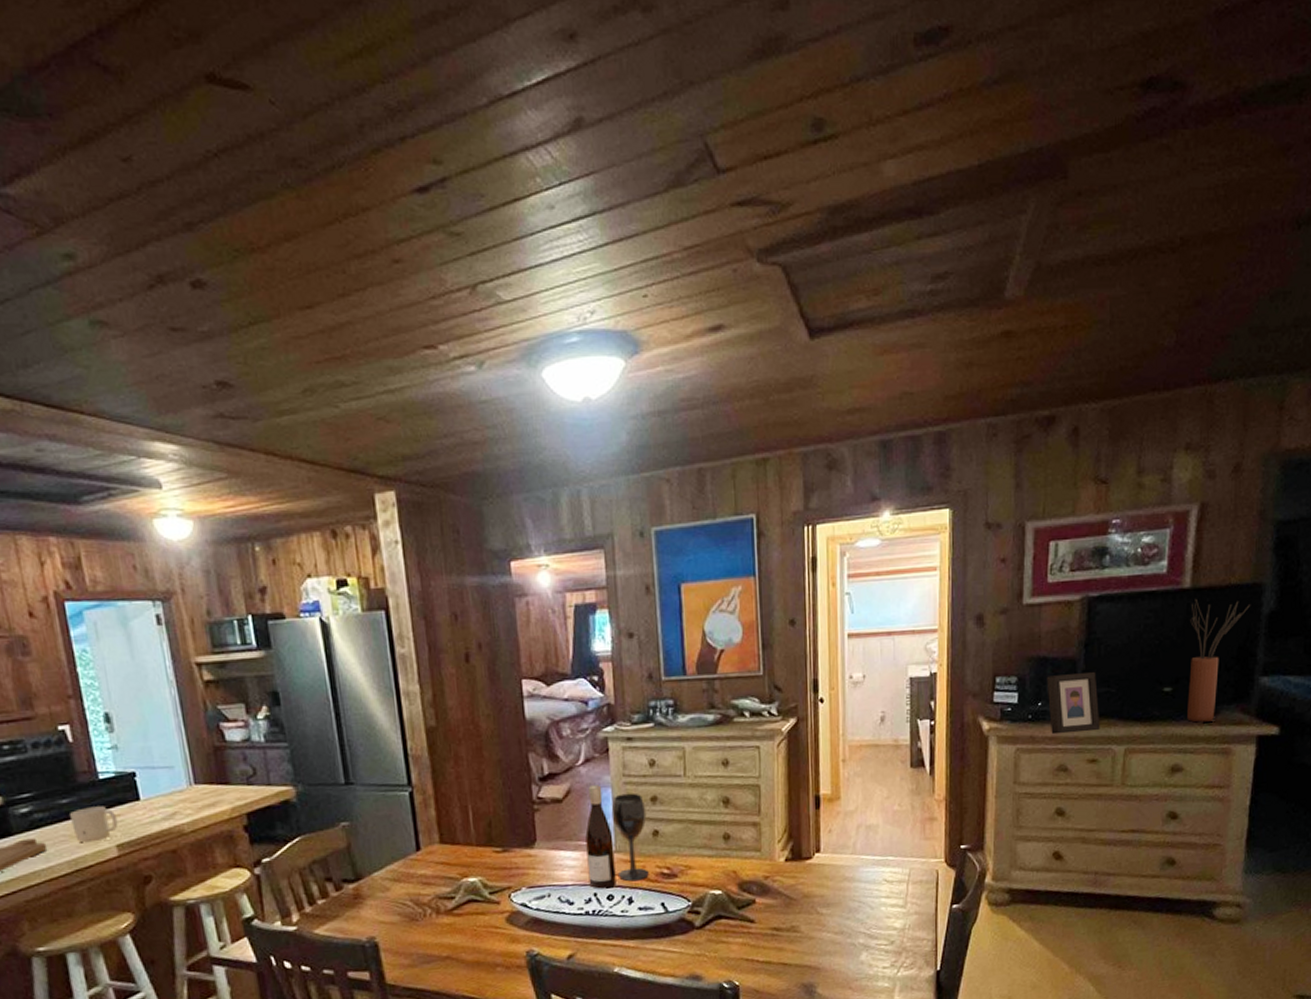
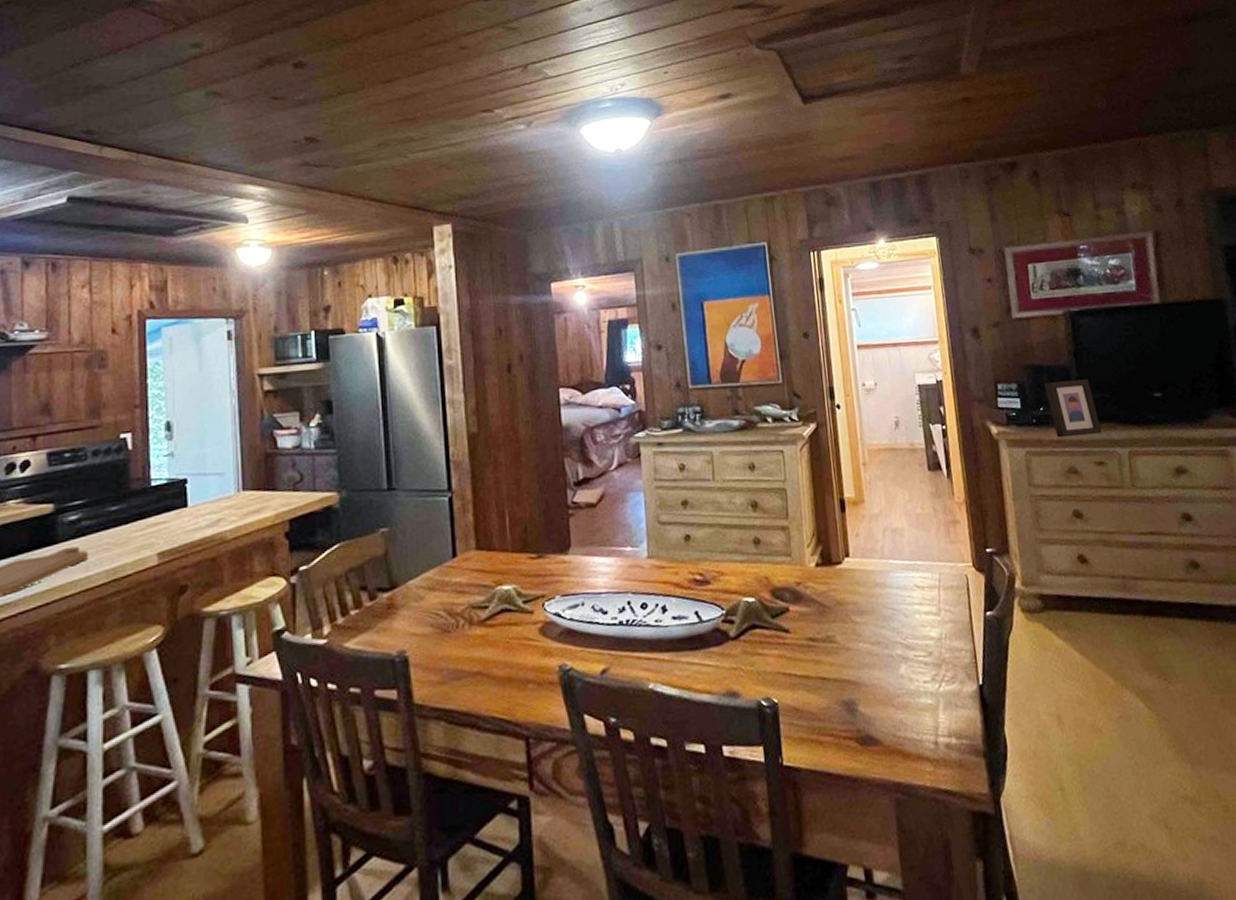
mug: present [68,806,119,844] -> none [116,513,163,552]
bottle: present [585,785,616,890] -> none [619,489,650,598]
wine glass: present [611,793,649,881] -> none [644,497,682,589]
vase: present [1187,598,1251,723] -> none [1164,312,1218,426]

